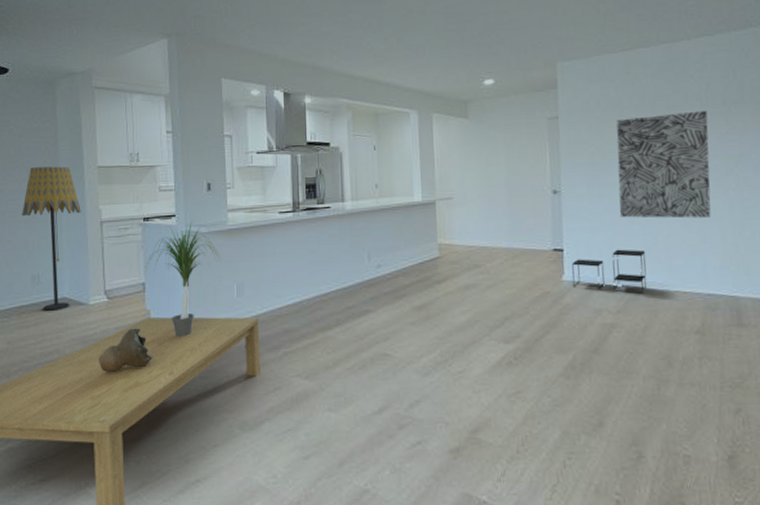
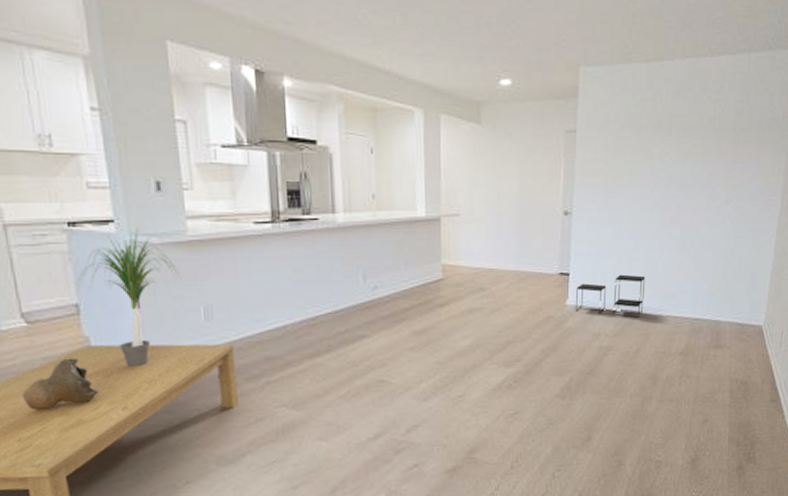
wall art: present [616,110,712,218] -> none [626,135,718,246]

